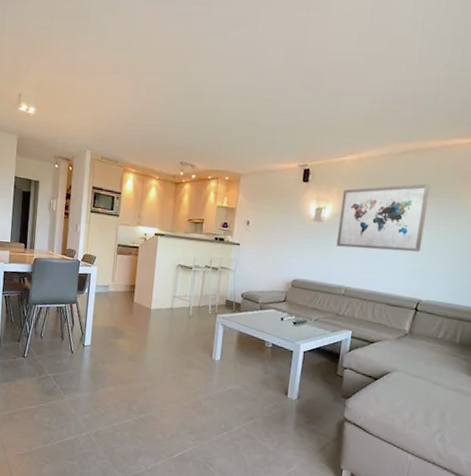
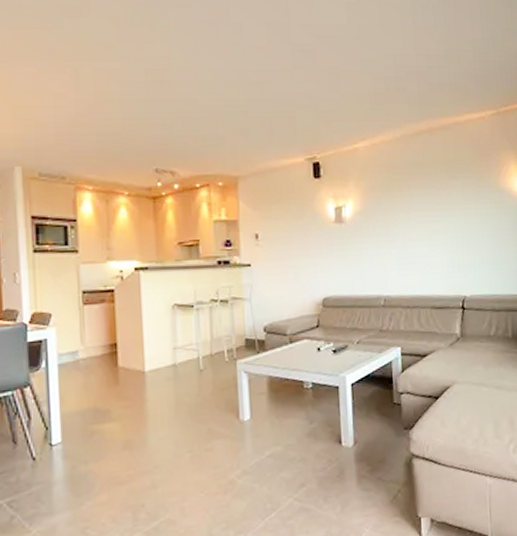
wall art: present [336,184,431,253] -> none [362,166,456,249]

